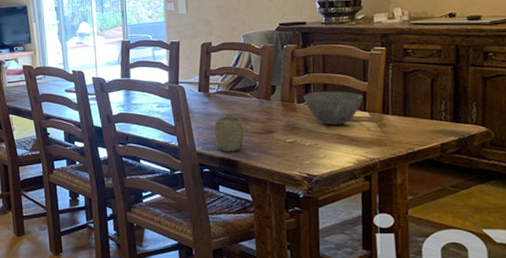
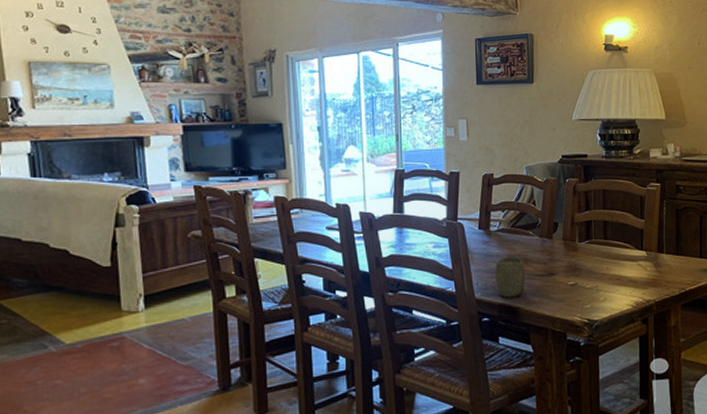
bowl: present [303,91,363,126] -> none [585,228,641,266]

